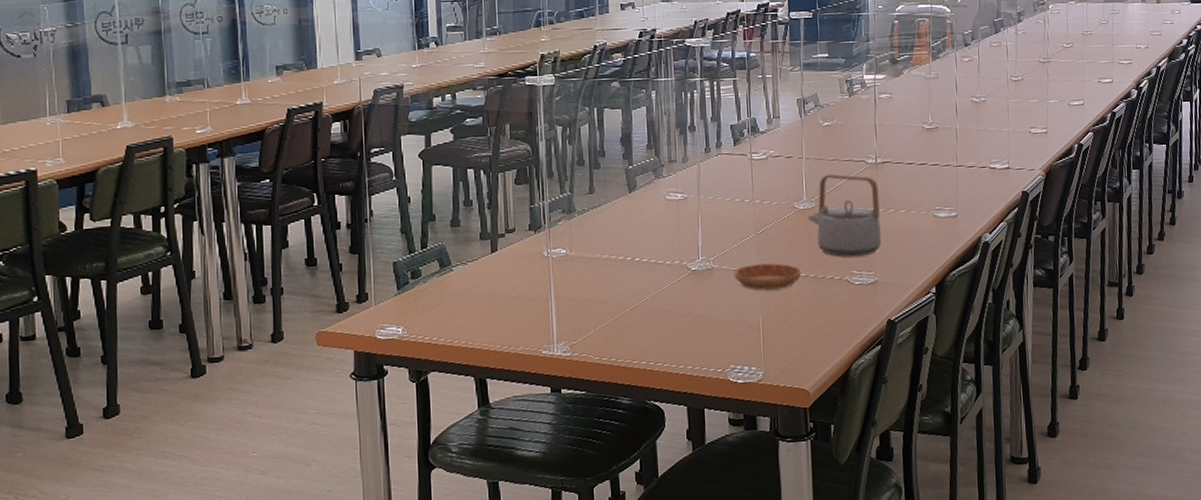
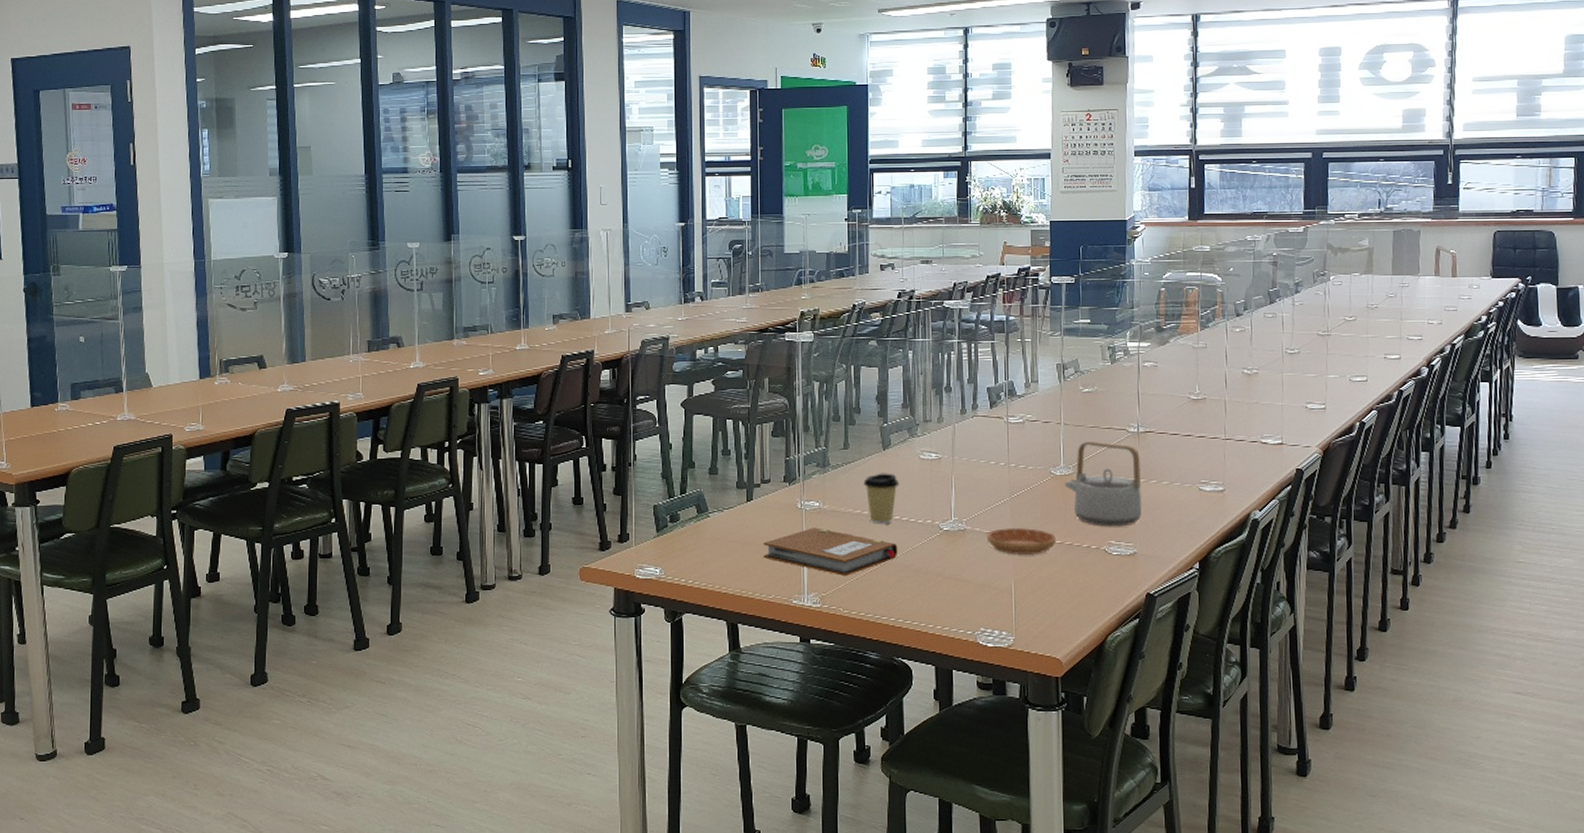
notebook: none [509,275,647,323] -> present [762,527,898,577]
coffee cup: none [610,215,647,268] -> present [863,473,900,525]

